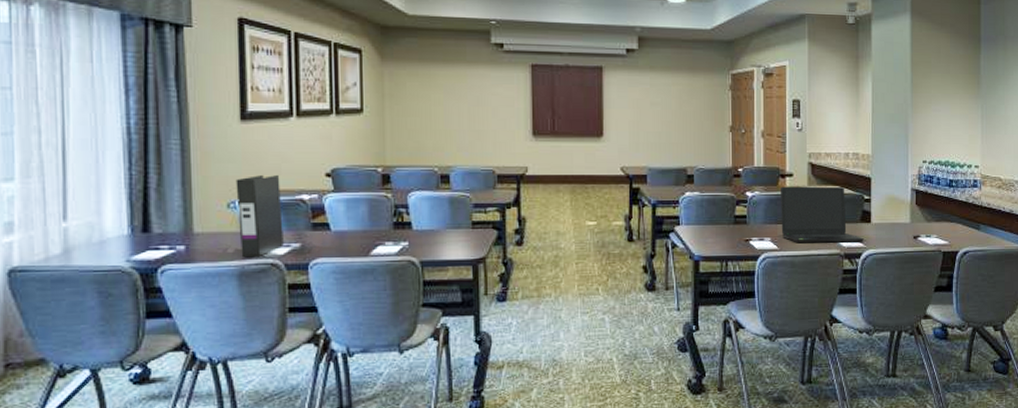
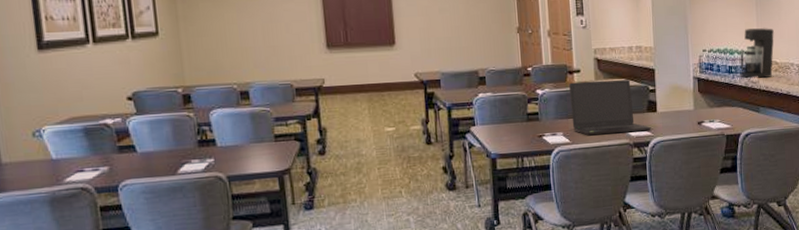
binder: present [235,175,284,258] -> none [38,102,92,184]
coffee maker: none [961,142,999,194] -> present [740,28,774,79]

